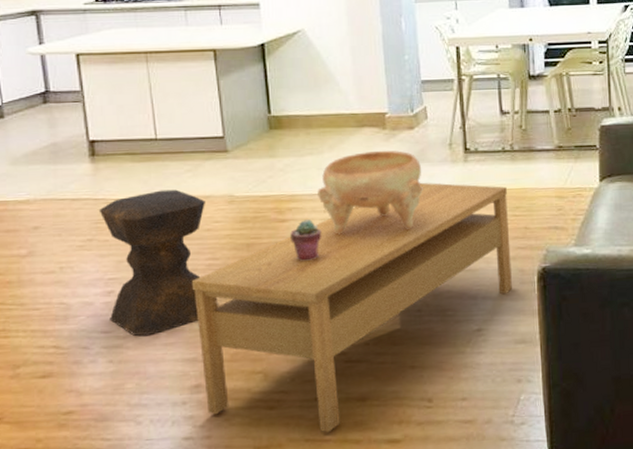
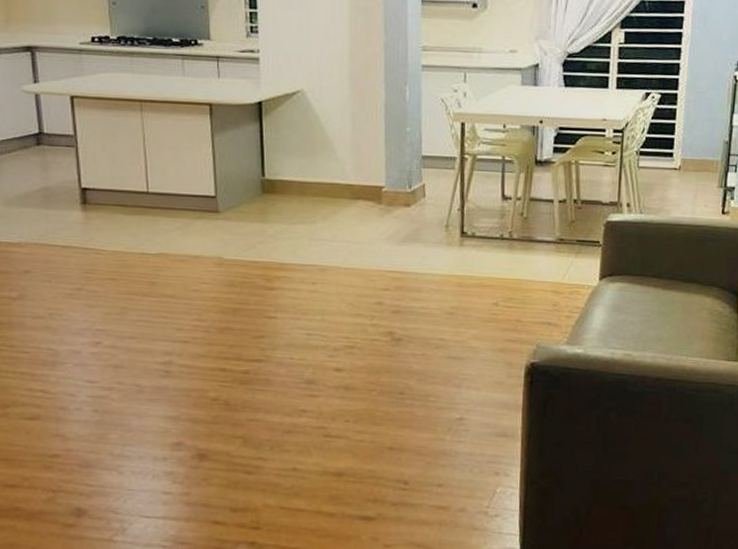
stool: present [99,189,219,336] -> none [88,245,203,389]
coffee table: present [193,182,512,433] -> none [178,263,502,503]
potted succulent: present [290,219,322,262] -> none [277,290,309,333]
decorative bowl: present [318,150,424,235] -> none [307,225,416,310]

